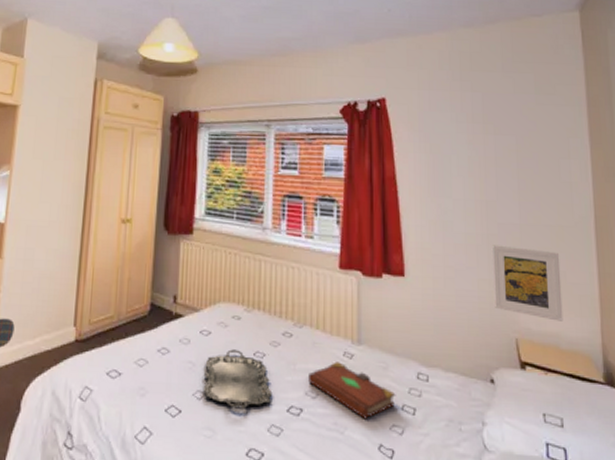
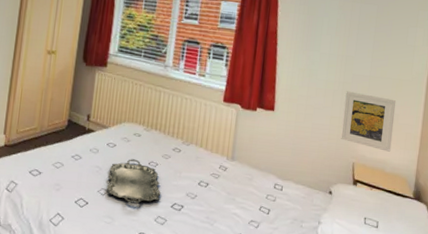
book: present [307,362,396,419] -> none [189,172,257,216]

